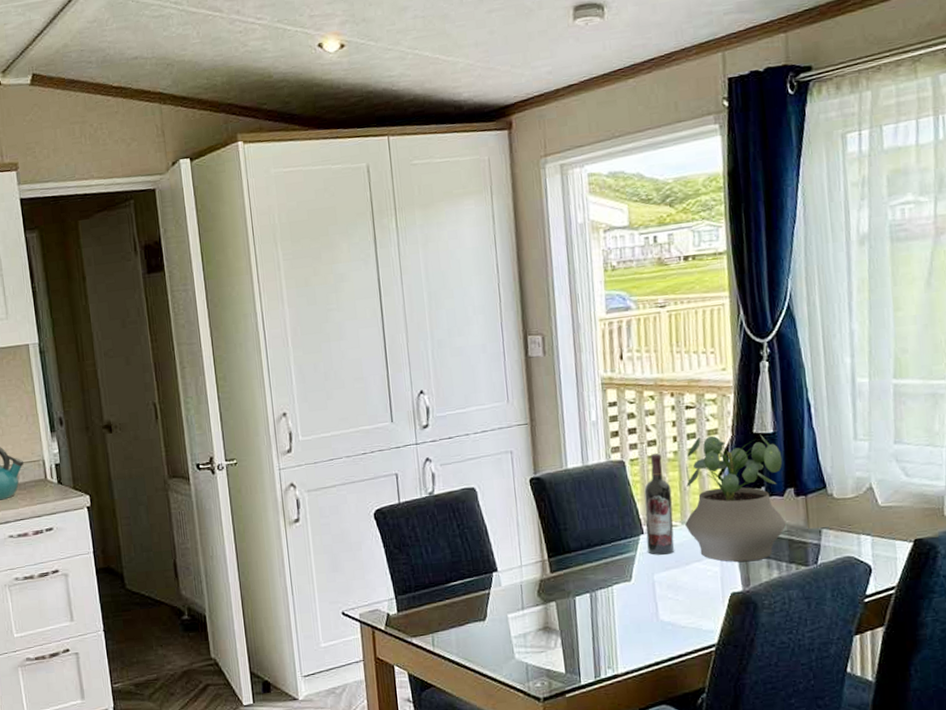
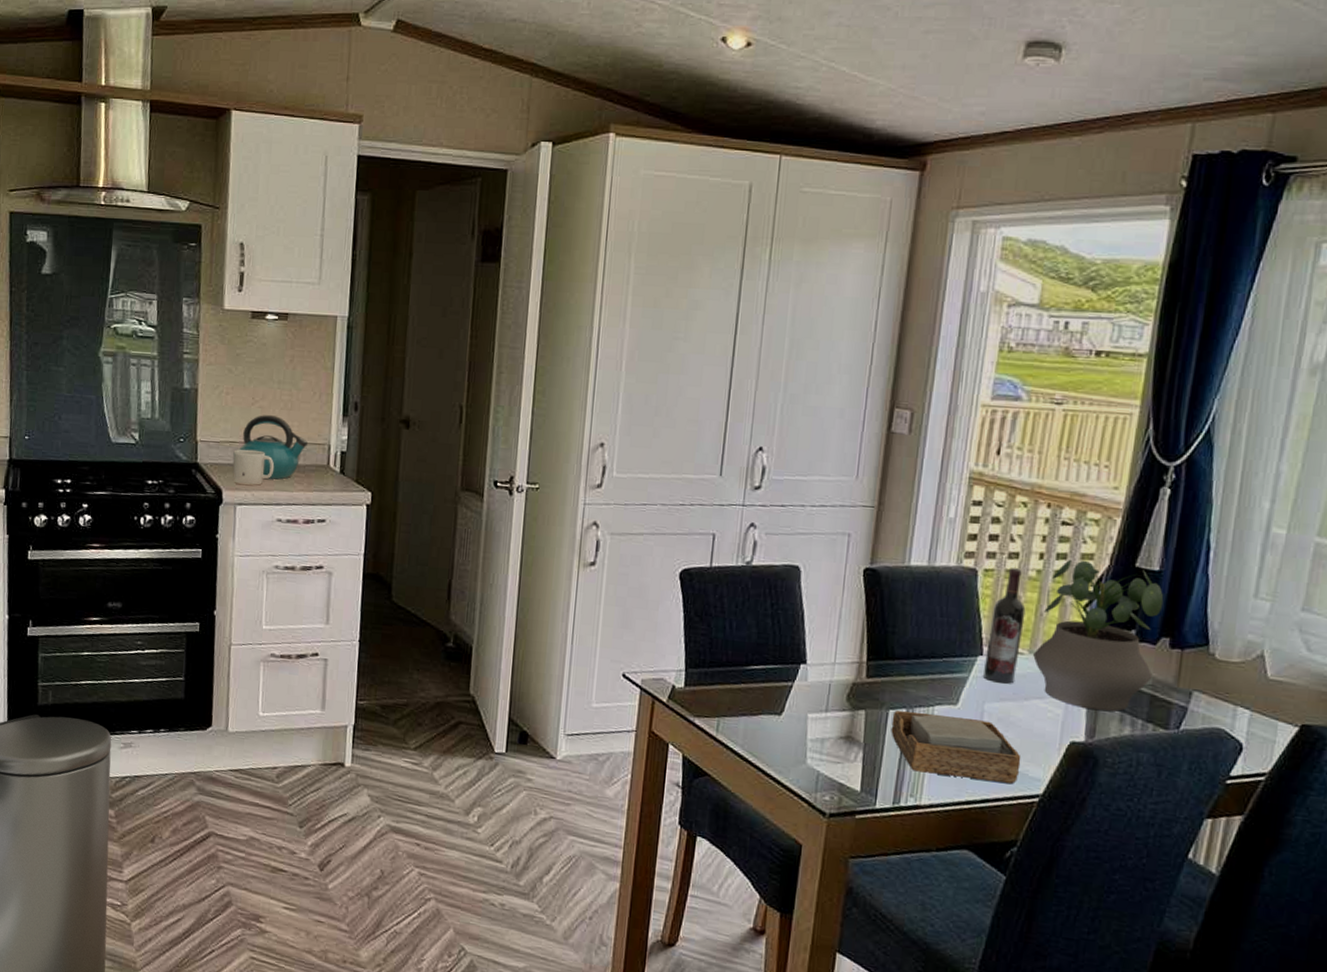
napkin holder: none [579,589,695,646] -> present [891,710,1021,785]

